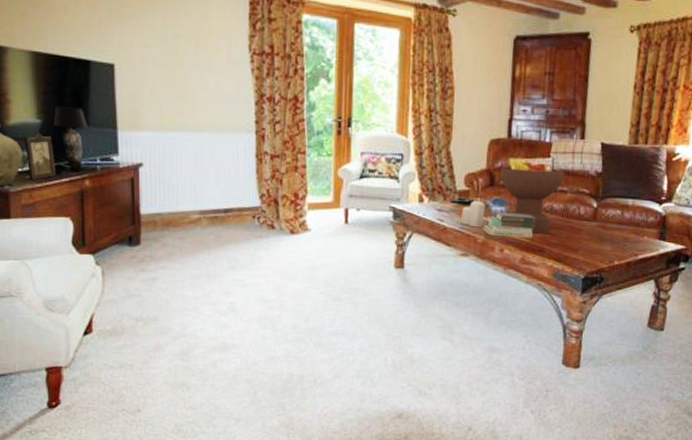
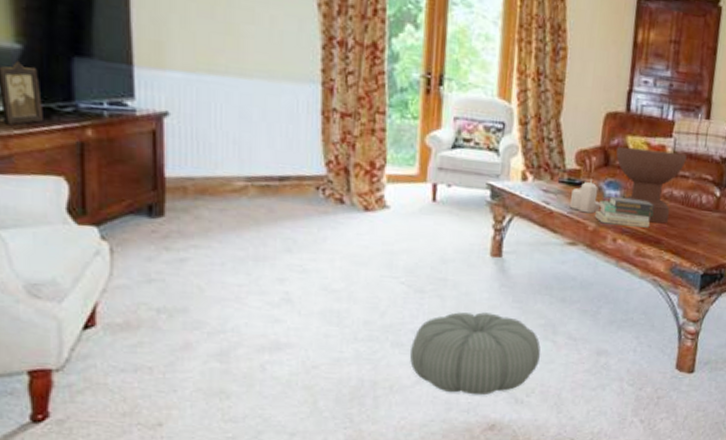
table lamp: present [53,106,88,172] -> none [39,28,90,118]
pouf: none [329,316,440,388] -> present [409,312,541,396]

